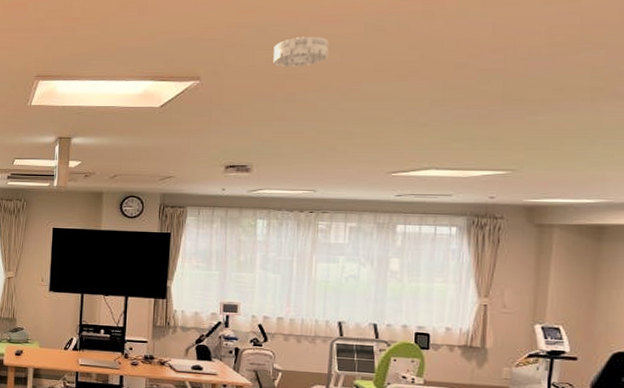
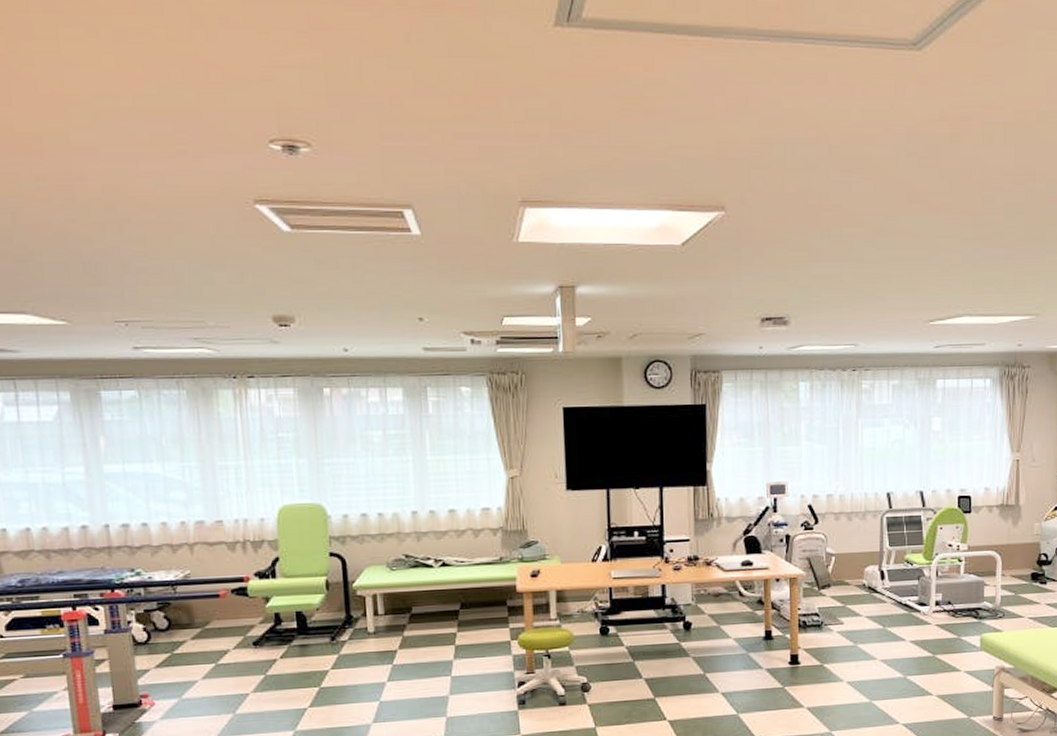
smoke detector: present [273,36,329,68] -> none [804,158,861,197]

